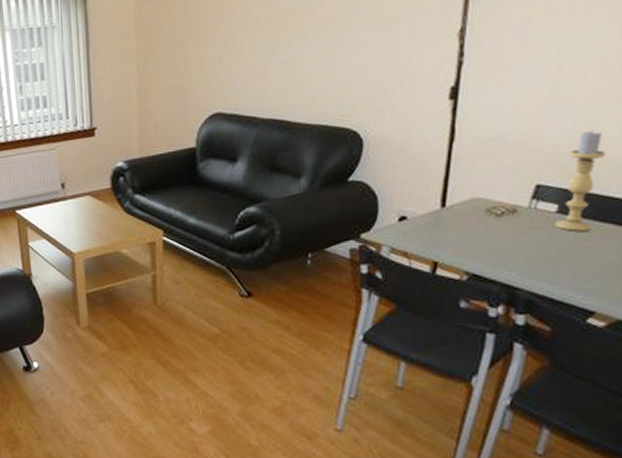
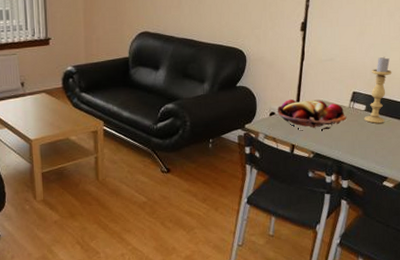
fruit basket: none [411,196,525,241] -> present [278,98,347,130]

